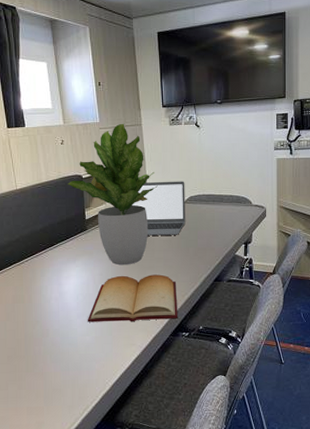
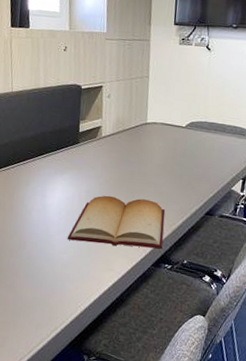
potted plant: present [67,123,158,265] -> none [65,36,159,186]
laptop: present [132,181,186,236] -> none [129,101,188,161]

